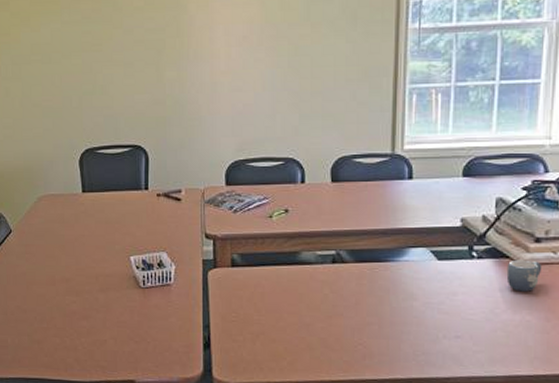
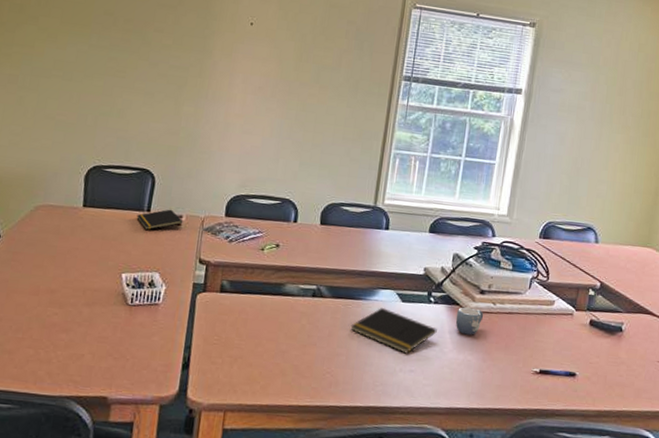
notepad: none [136,184,183,209] -> present [137,209,183,230]
notepad: none [380,268,484,318] -> present [350,307,437,354]

